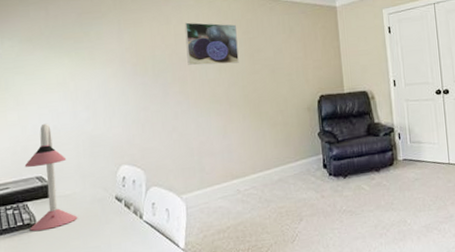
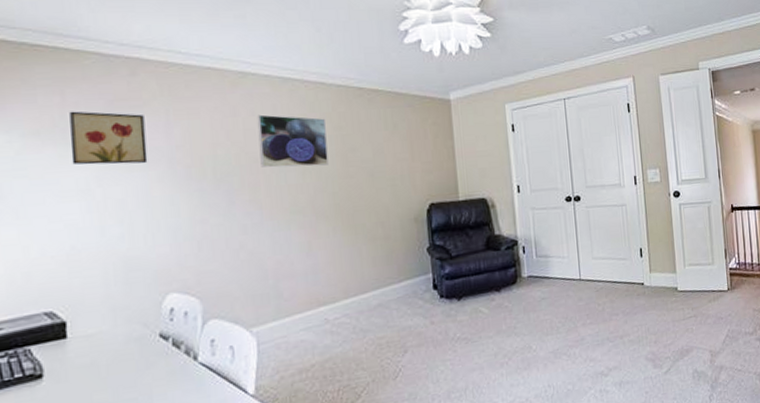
desk lamp: present [24,123,78,231] -> none [26,242,106,384]
wall art: none [51,22,106,64] -> present [69,111,148,165]

